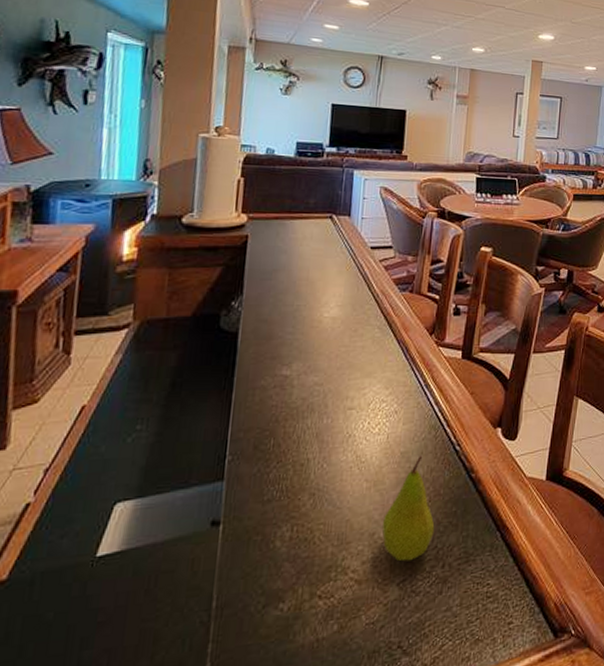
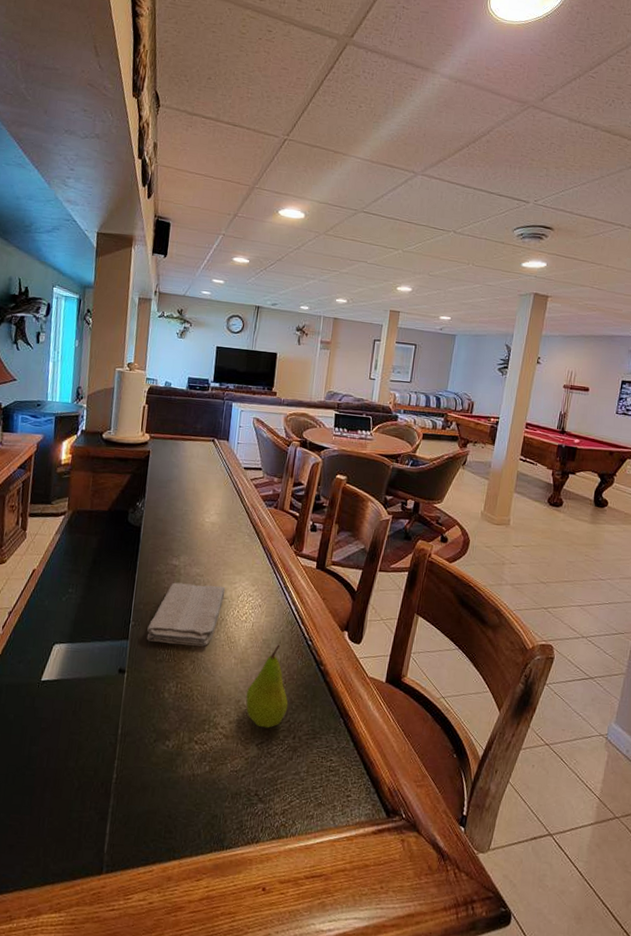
washcloth: none [249,394,352,478] -> present [146,582,226,647]

